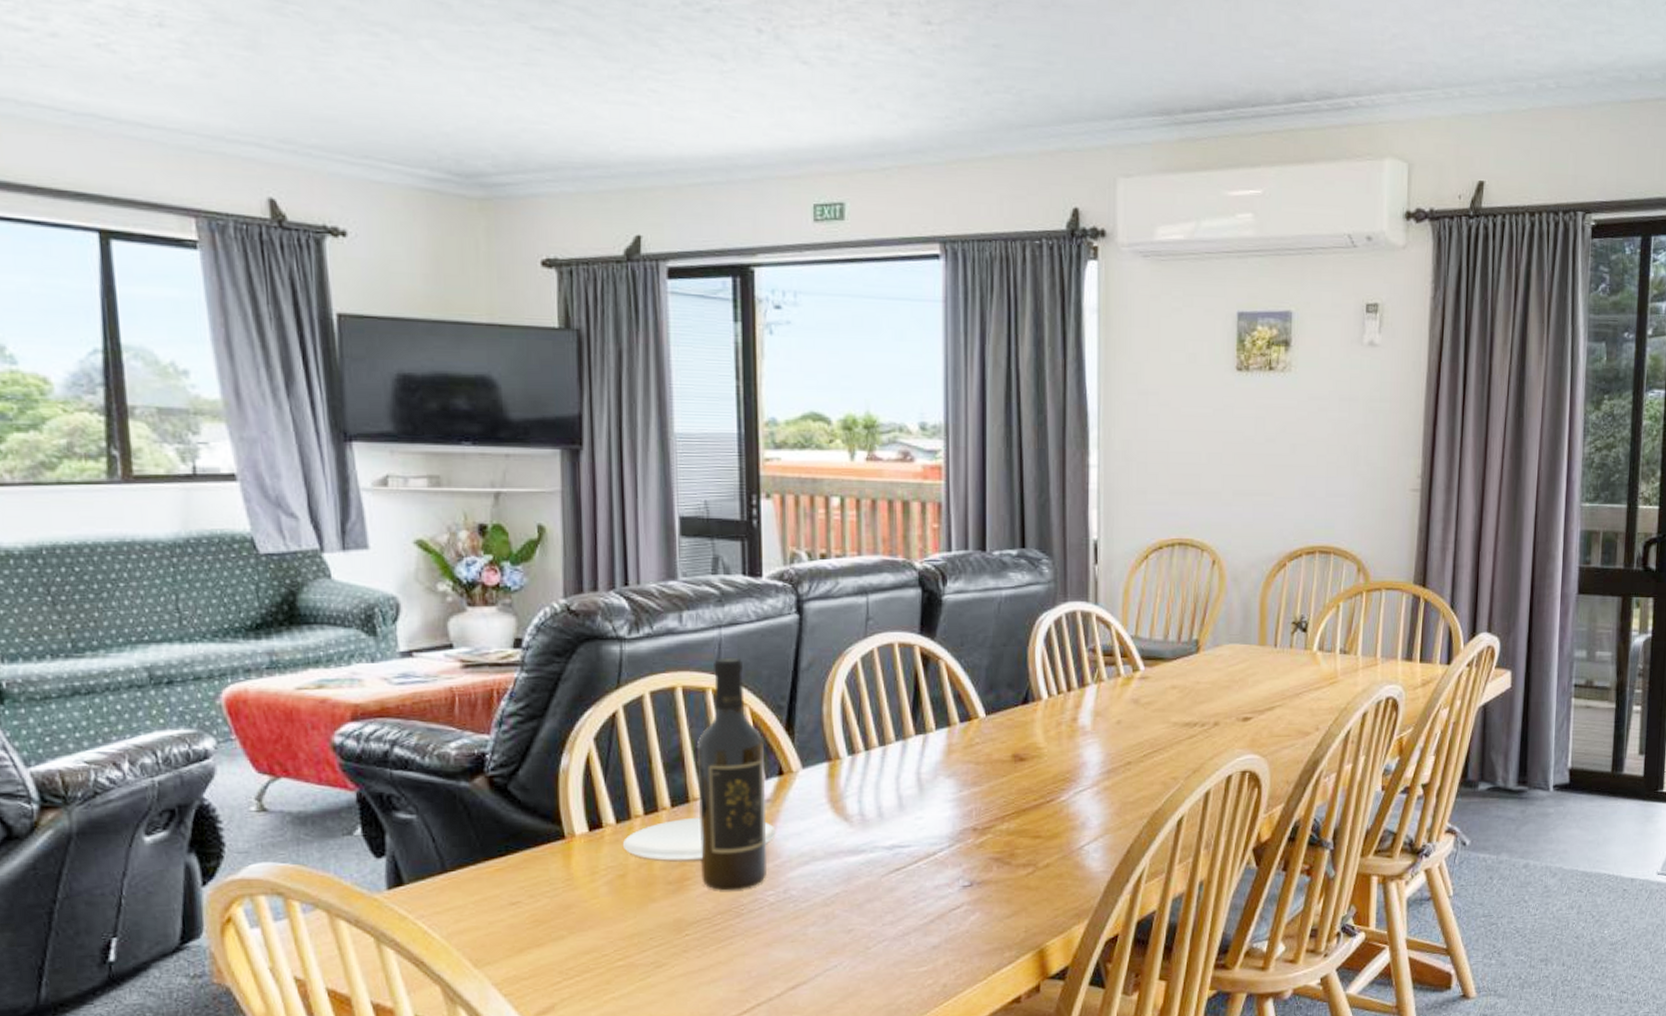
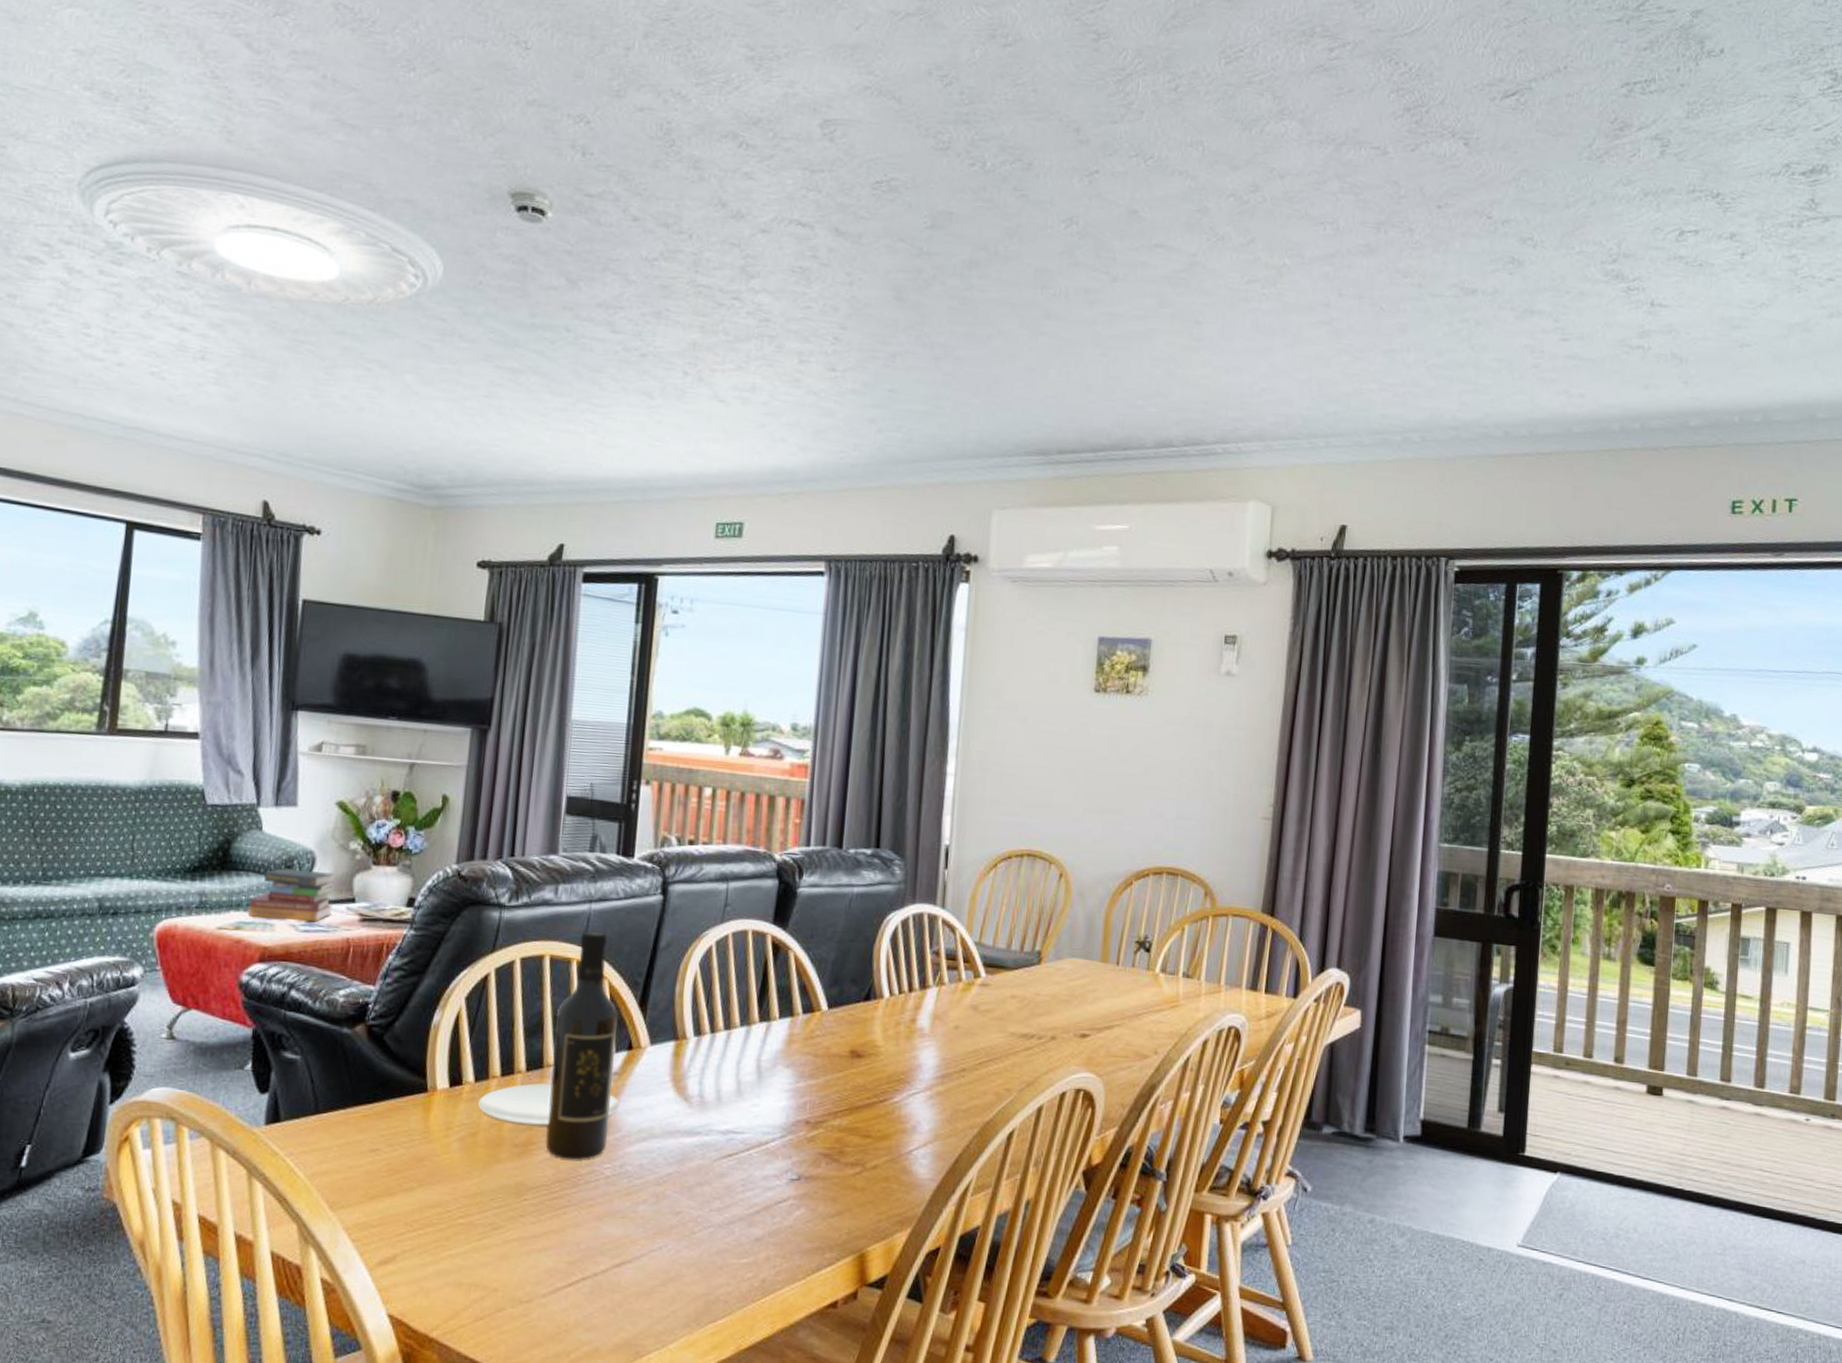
books: none [328,617,428,674] -> present [247,868,334,923]

